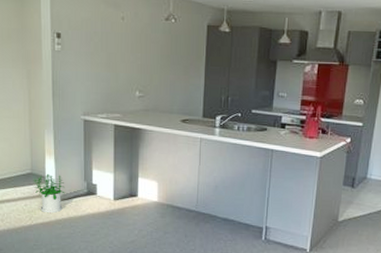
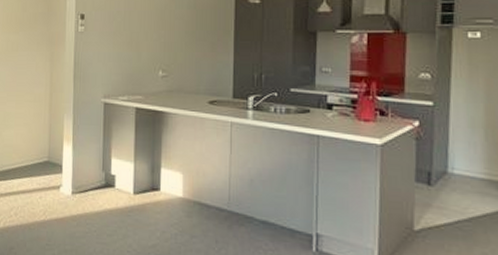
potted plant: present [34,173,65,214] -> none [50,162,82,208]

